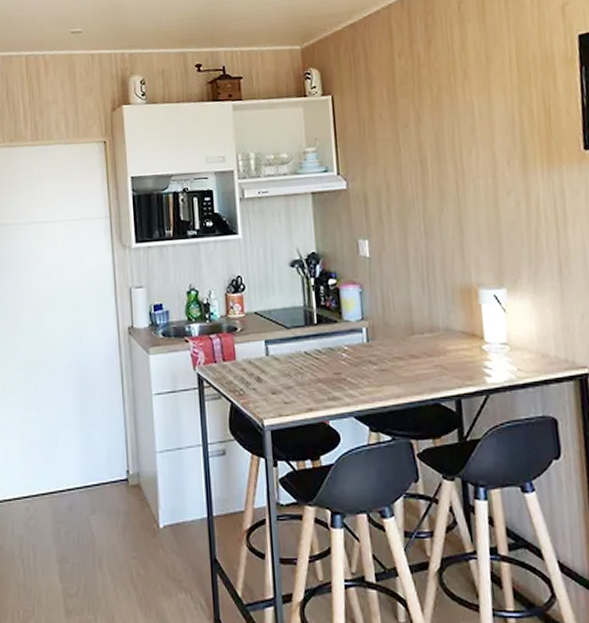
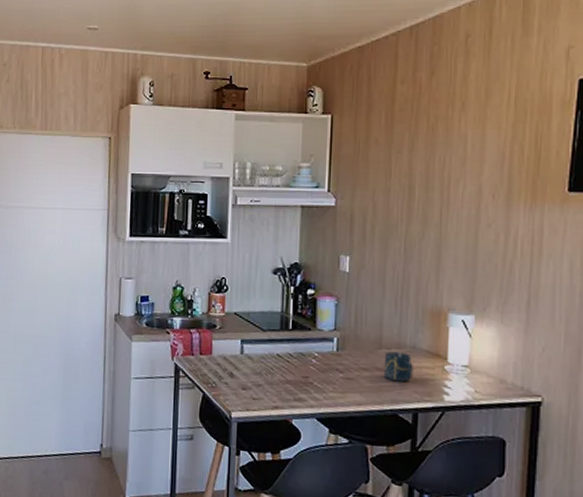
cup: none [418,336,451,368] -> present [383,351,413,382]

